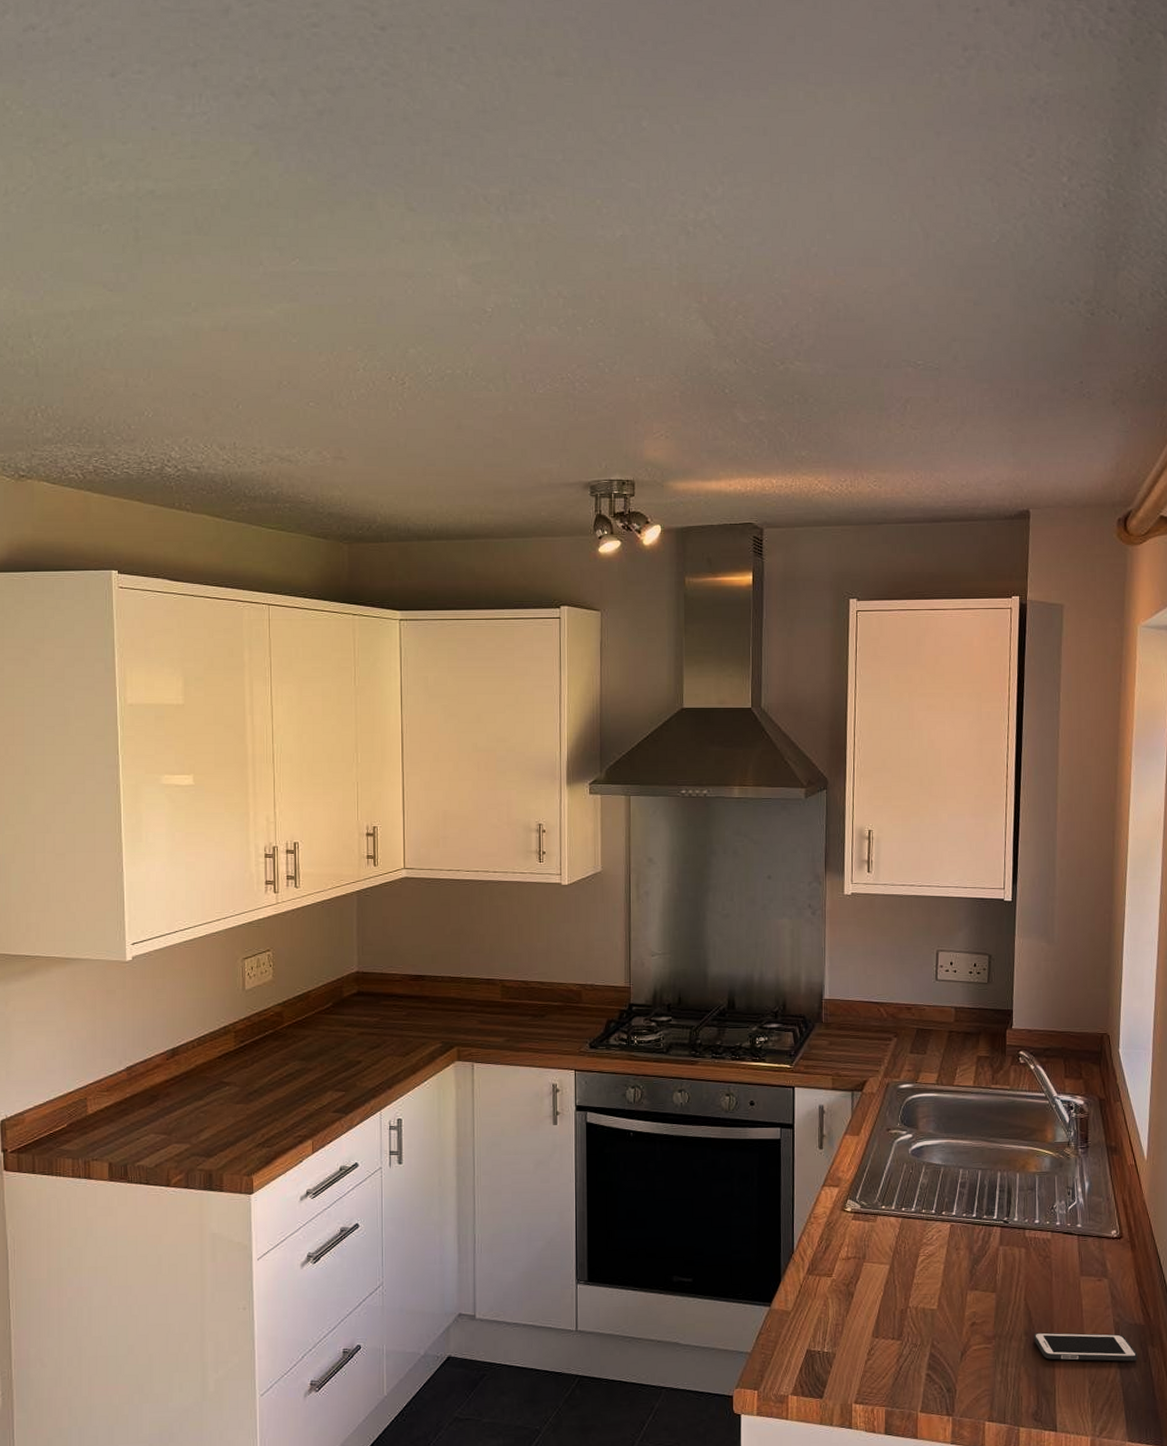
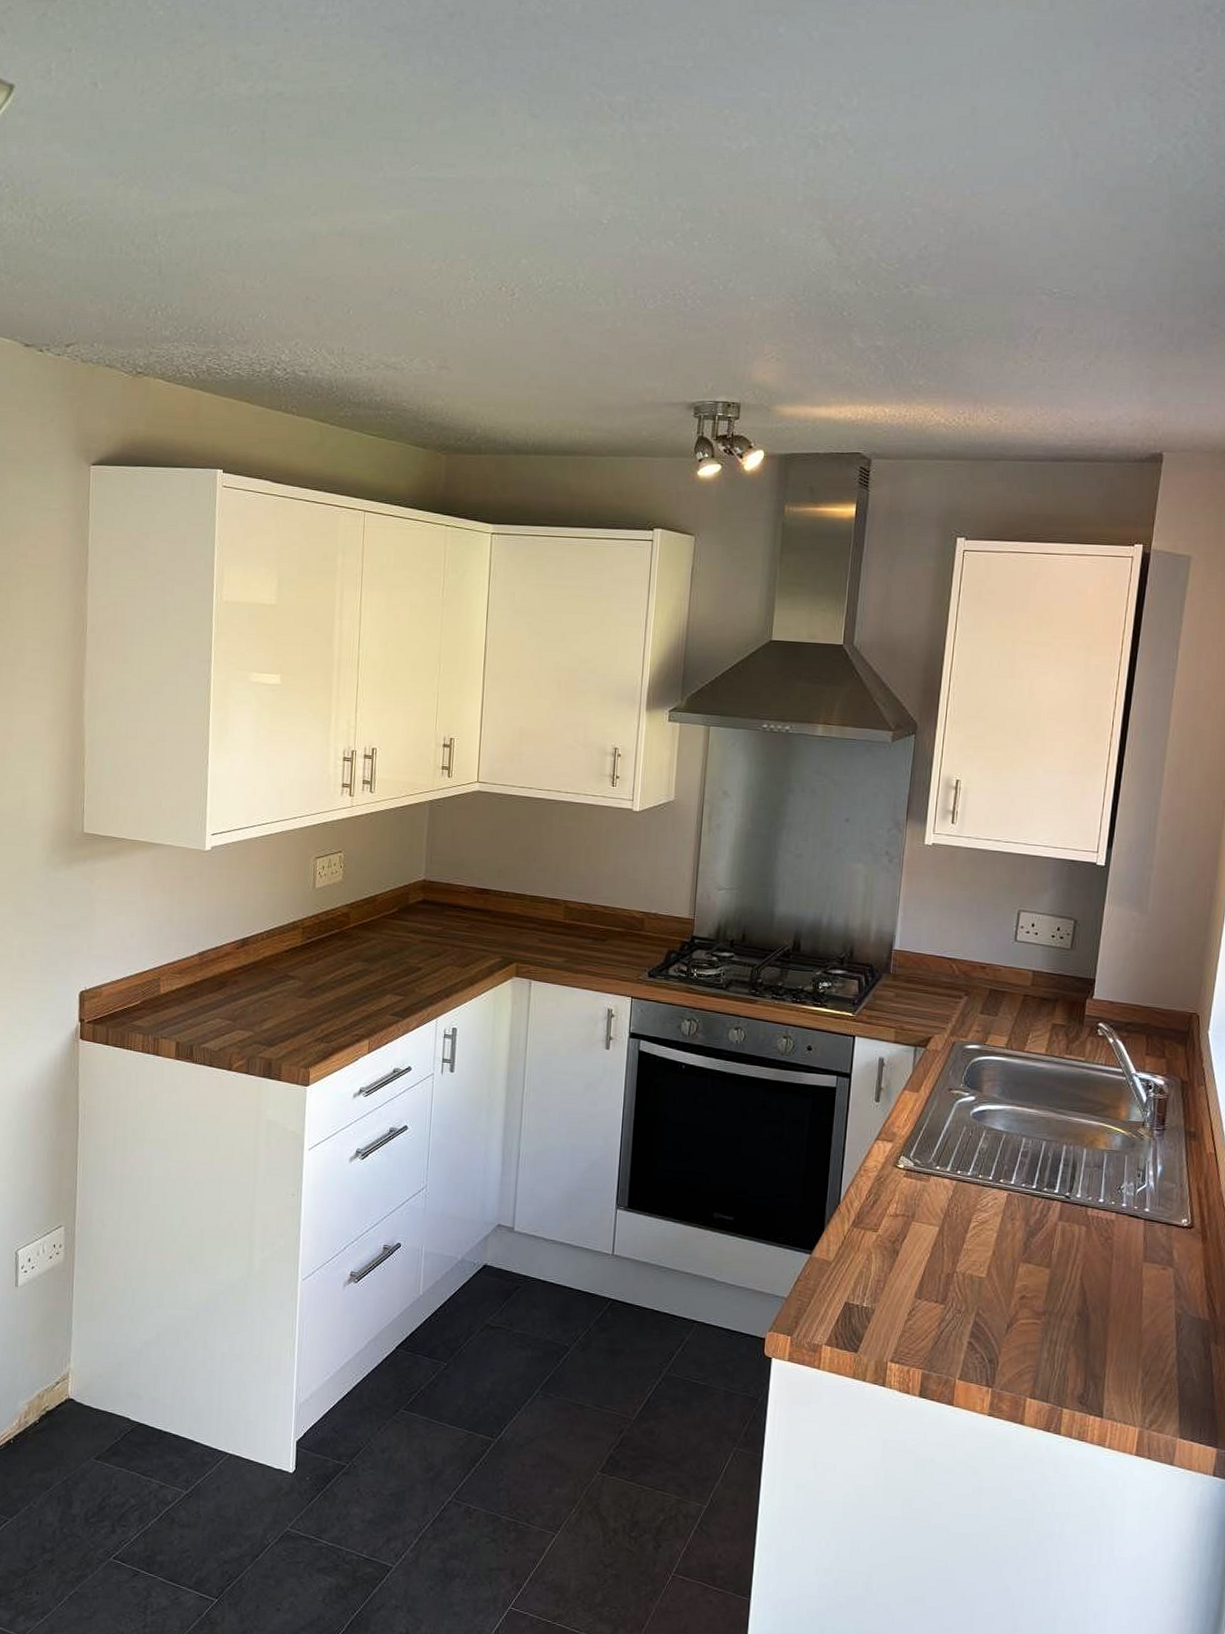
cell phone: present [1033,1332,1138,1361] -> none [1086,1314,1199,1356]

